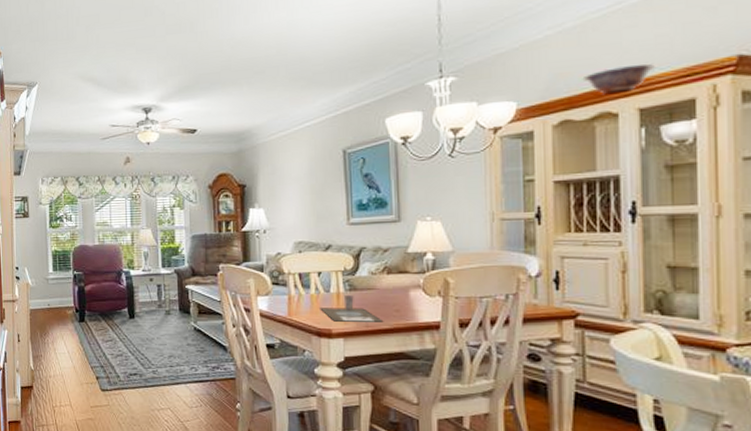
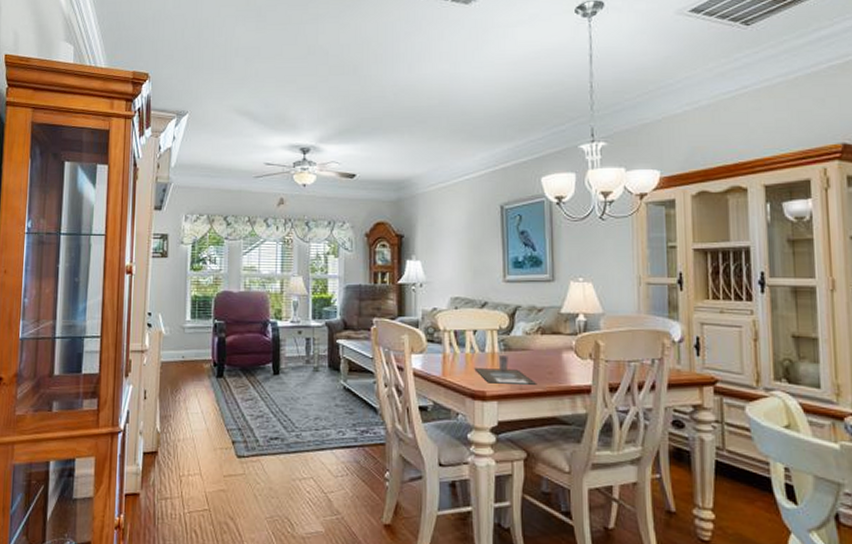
decorative bowl: present [582,64,657,95] -> none [716,145,778,170]

